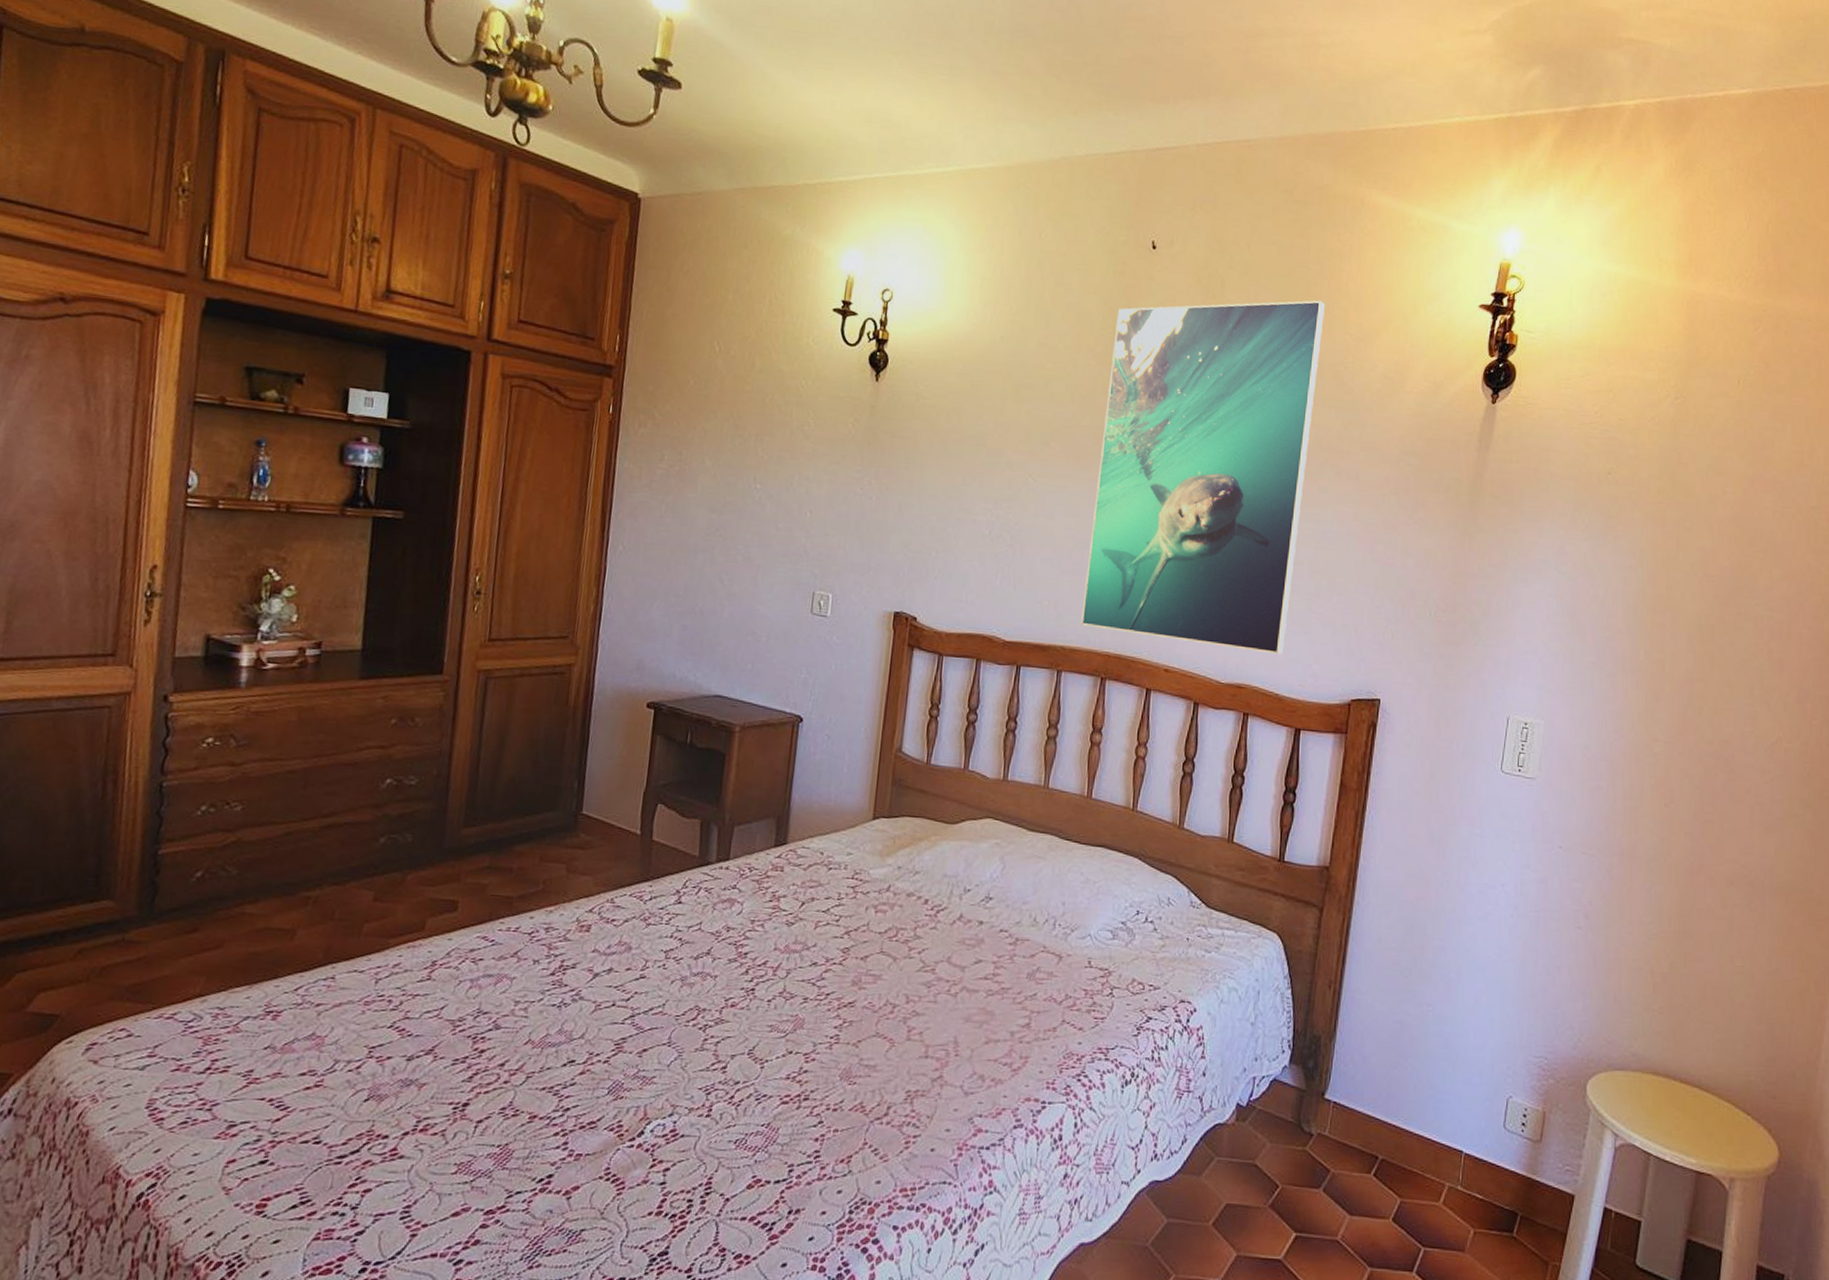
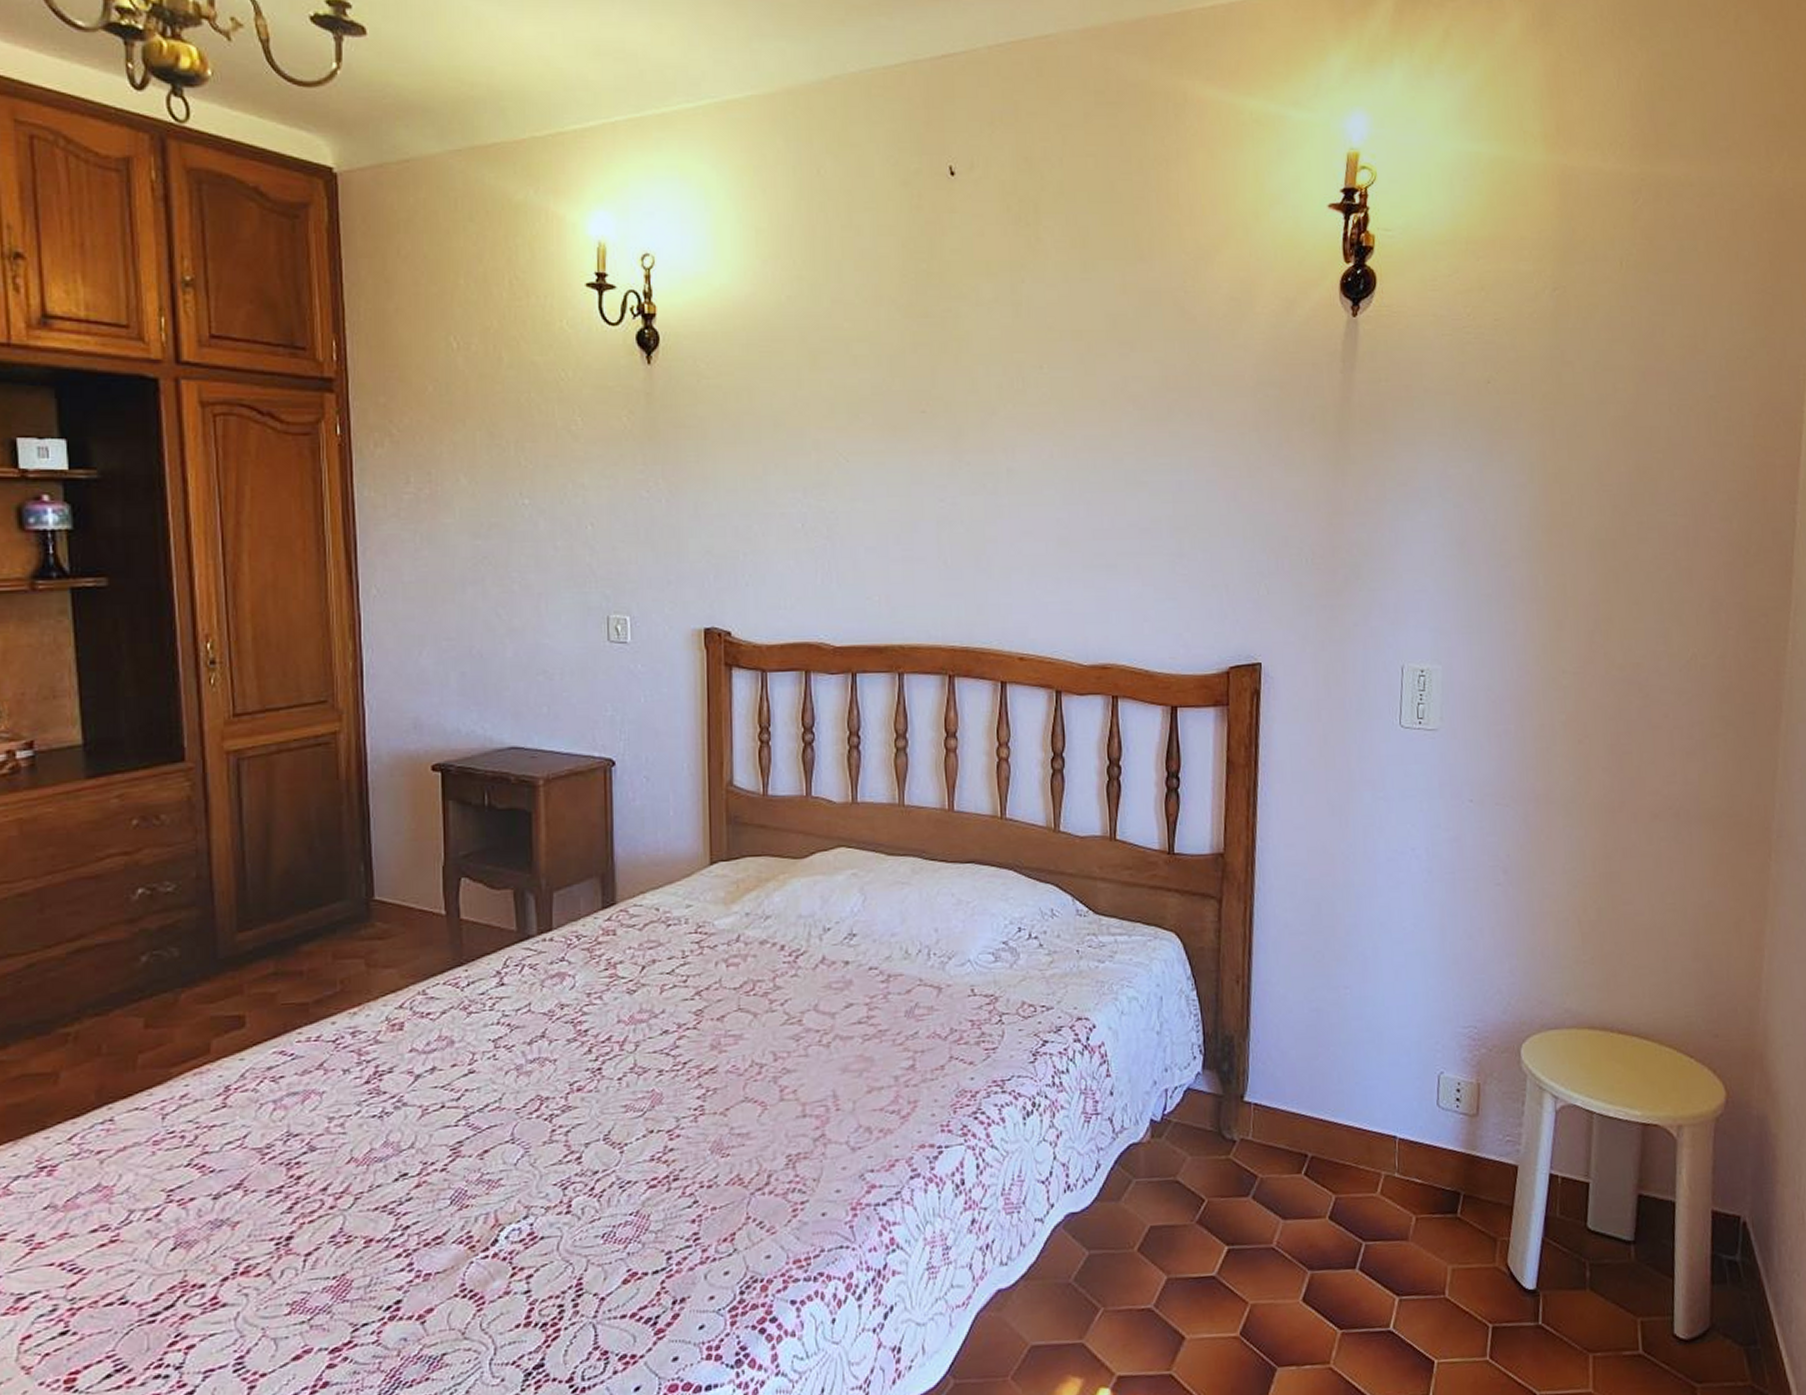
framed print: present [1081,300,1325,655] -> none [918,216,1156,627]

